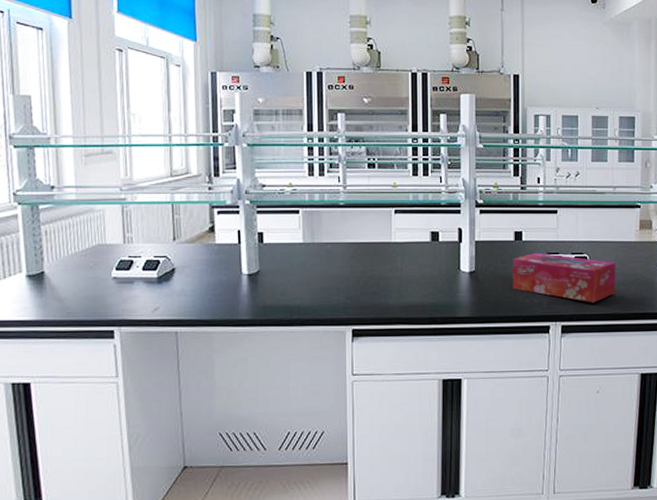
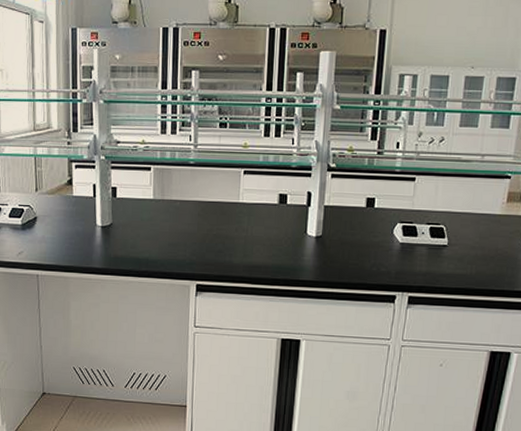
tissue box: present [512,252,616,303] -> none [359,220,476,276]

